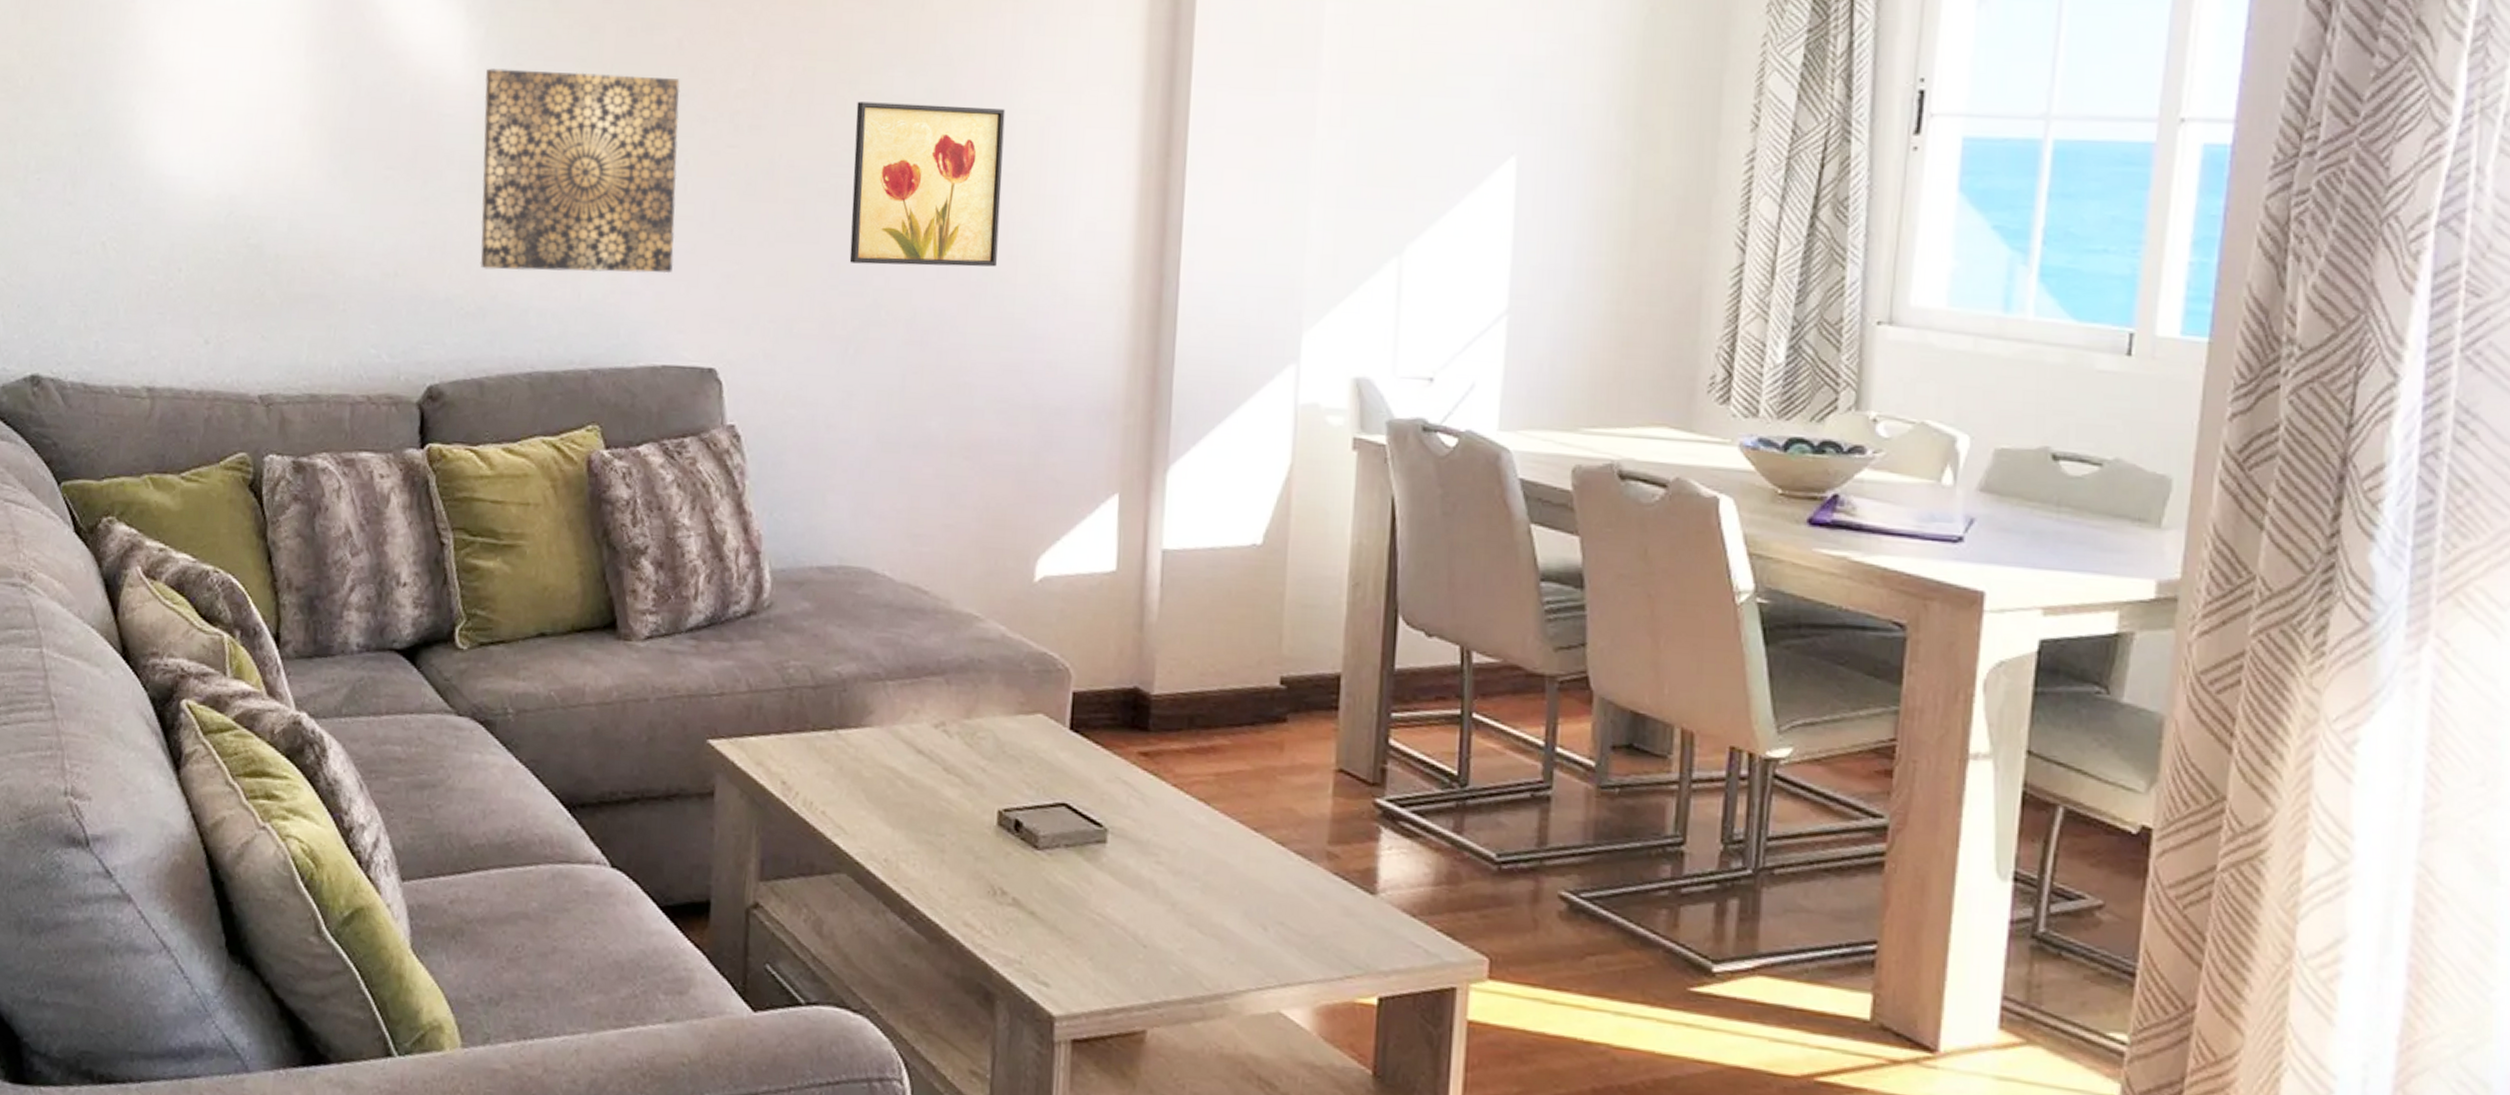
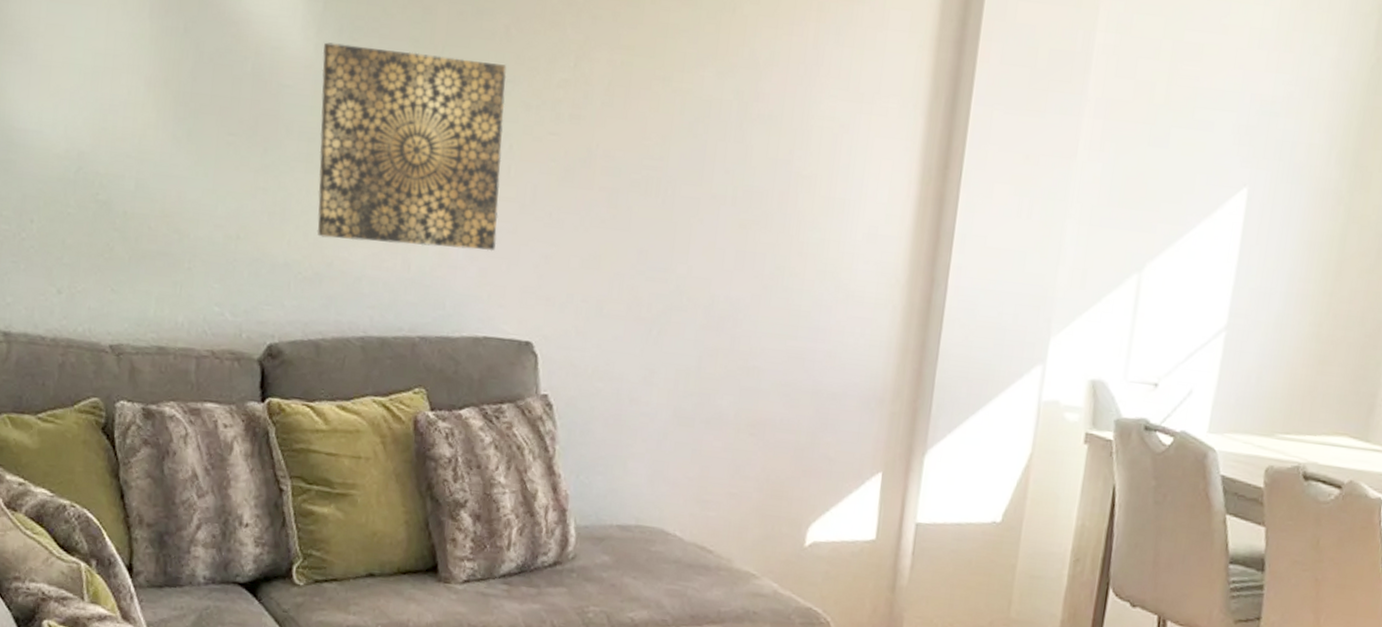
wall art: present [849,101,1006,267] -> none [656,98,804,262]

